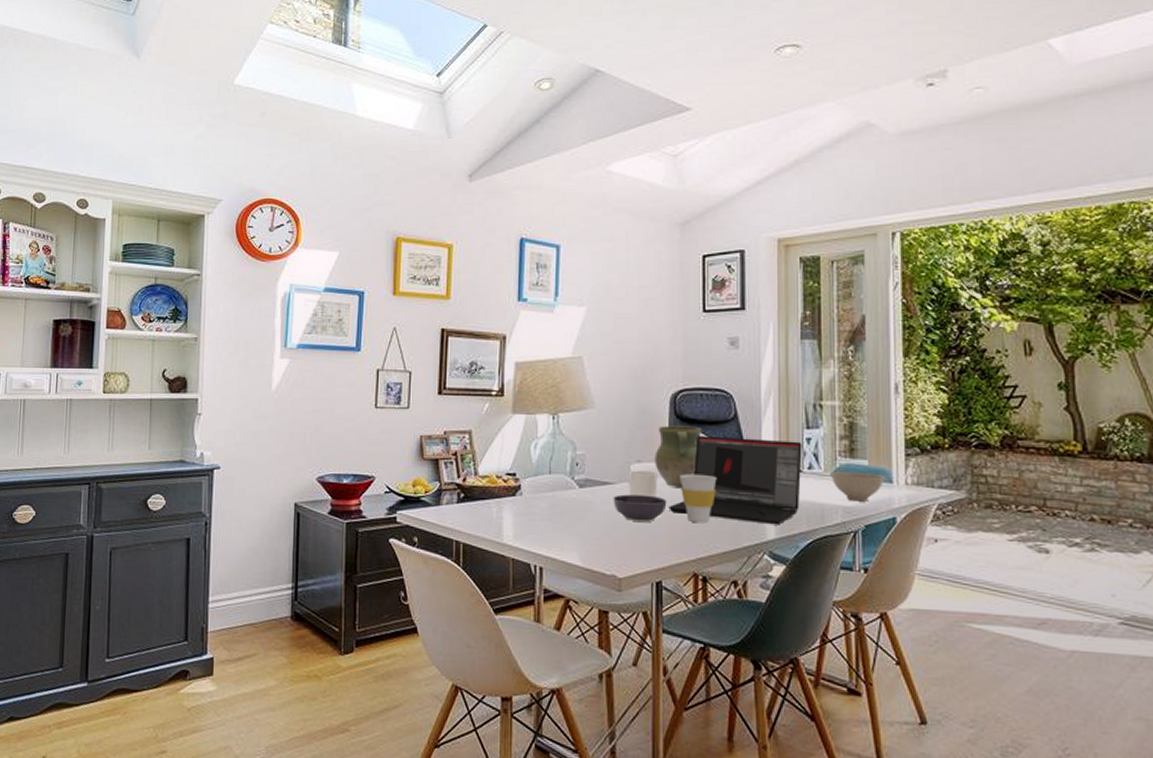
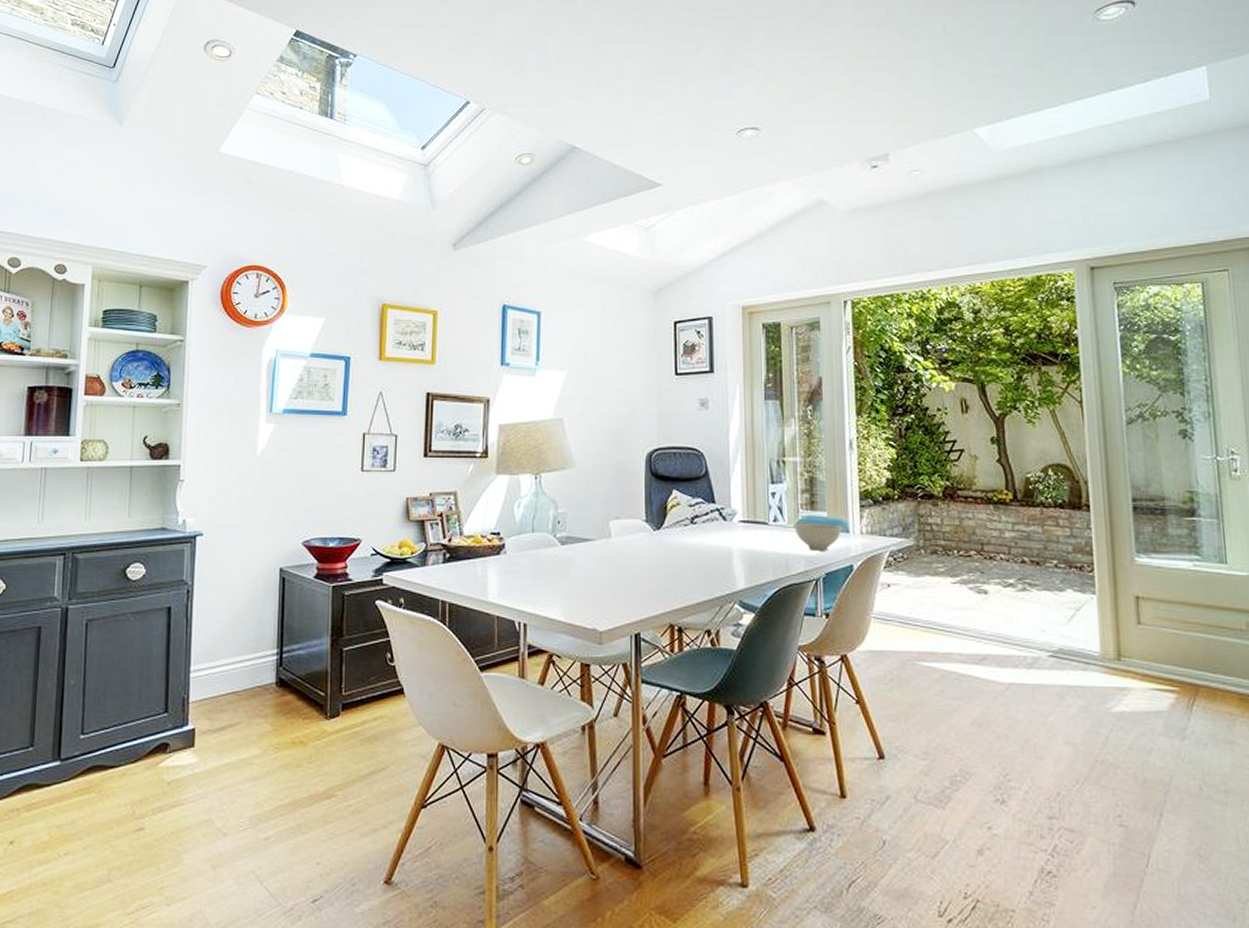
bowl: present [613,494,667,522] -> none [593,550,644,576]
mug: present [628,470,658,497] -> none [607,527,635,552]
ceramic jug: present [654,425,701,487] -> none [632,483,675,542]
laptop: present [668,435,802,525] -> none [646,492,768,576]
cup: present [679,473,717,524] -> none [655,529,691,576]

